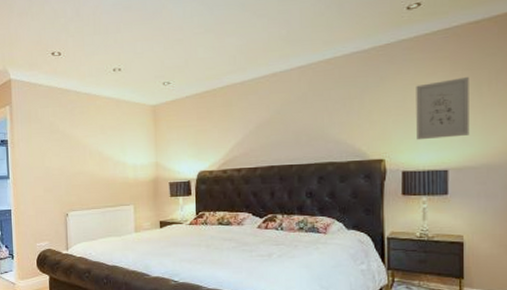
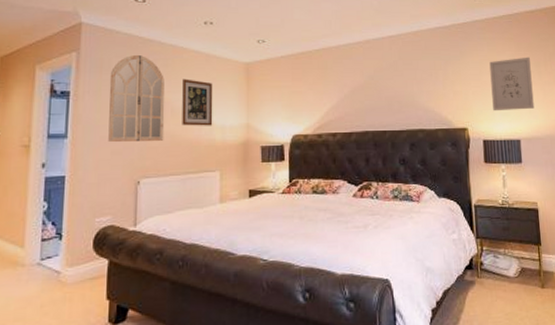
home mirror: none [37,105,85,181] -> present [108,55,165,141]
wall art: none [97,123,126,166] -> present [182,79,213,126]

